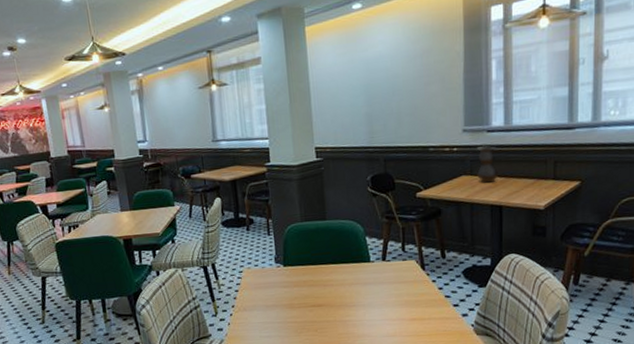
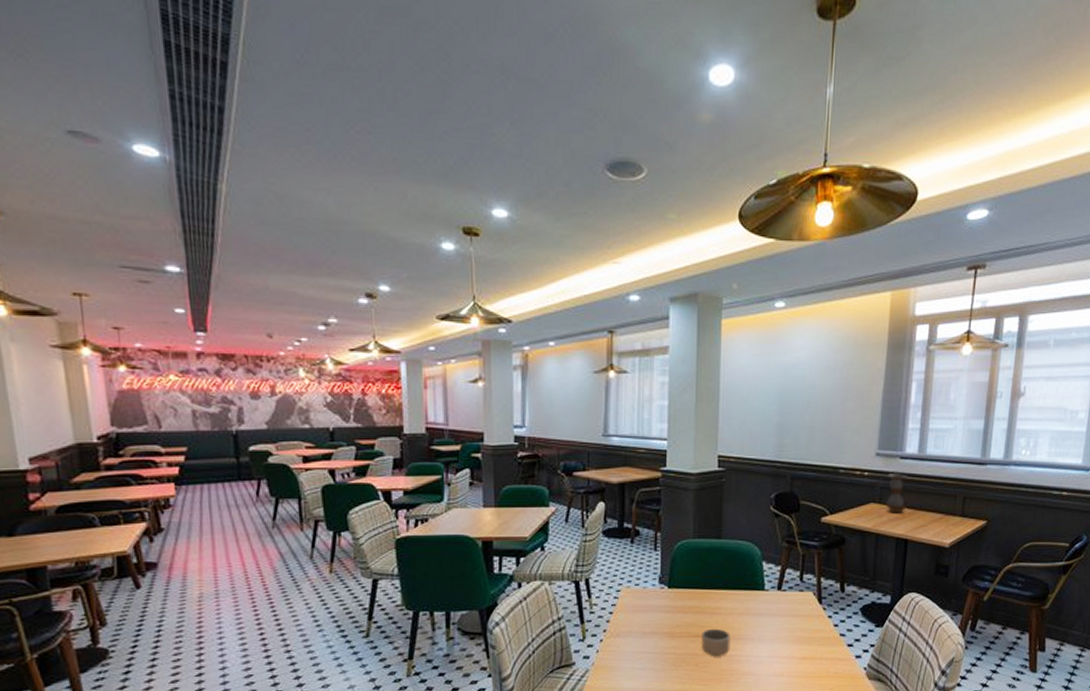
mug: none [317,298,345,323] -> present [700,628,731,657]

